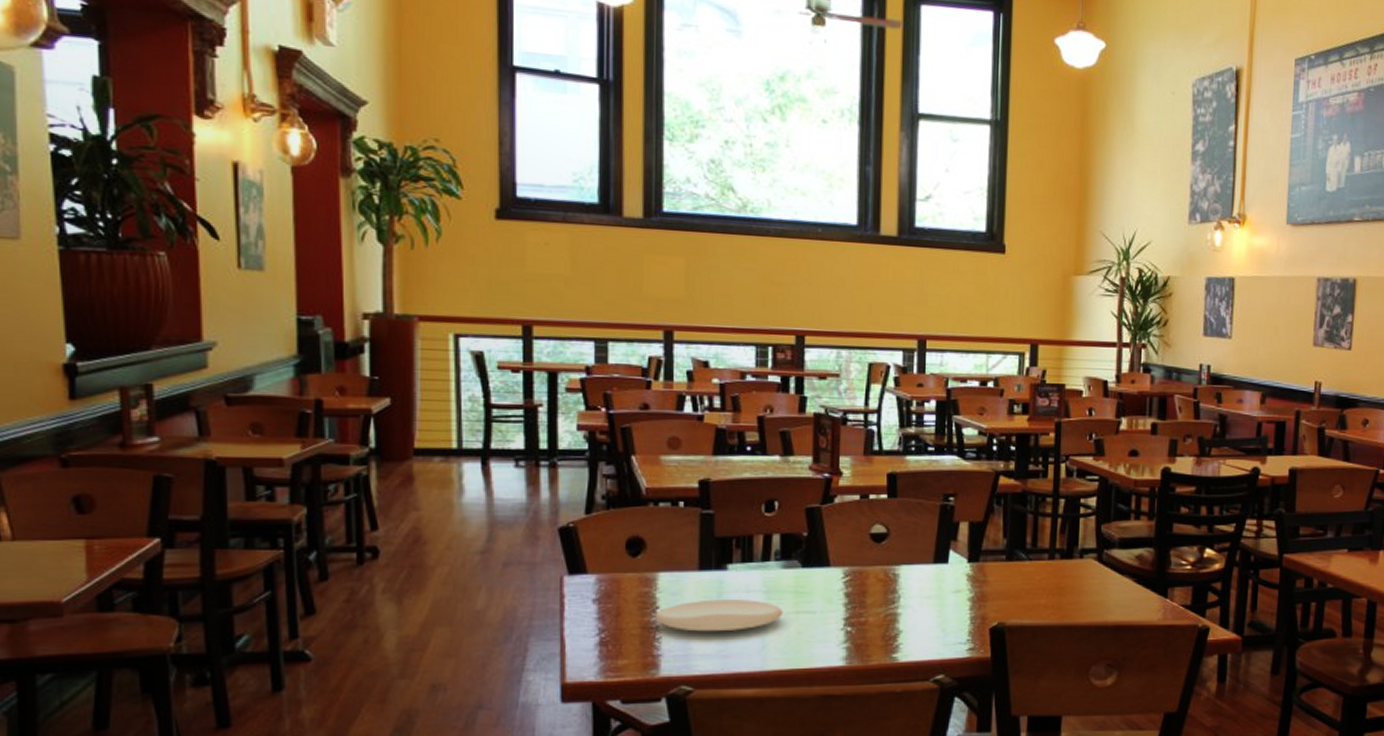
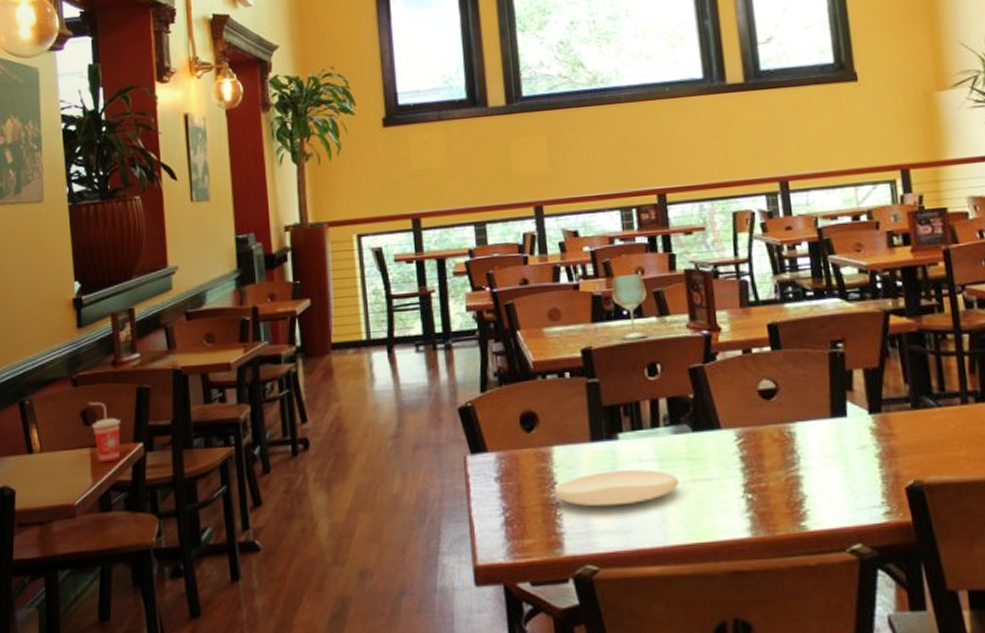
beverage cup: none [83,486,131,558] -> present [88,401,121,463]
wine glass: none [737,411,773,475] -> present [611,273,649,340]

